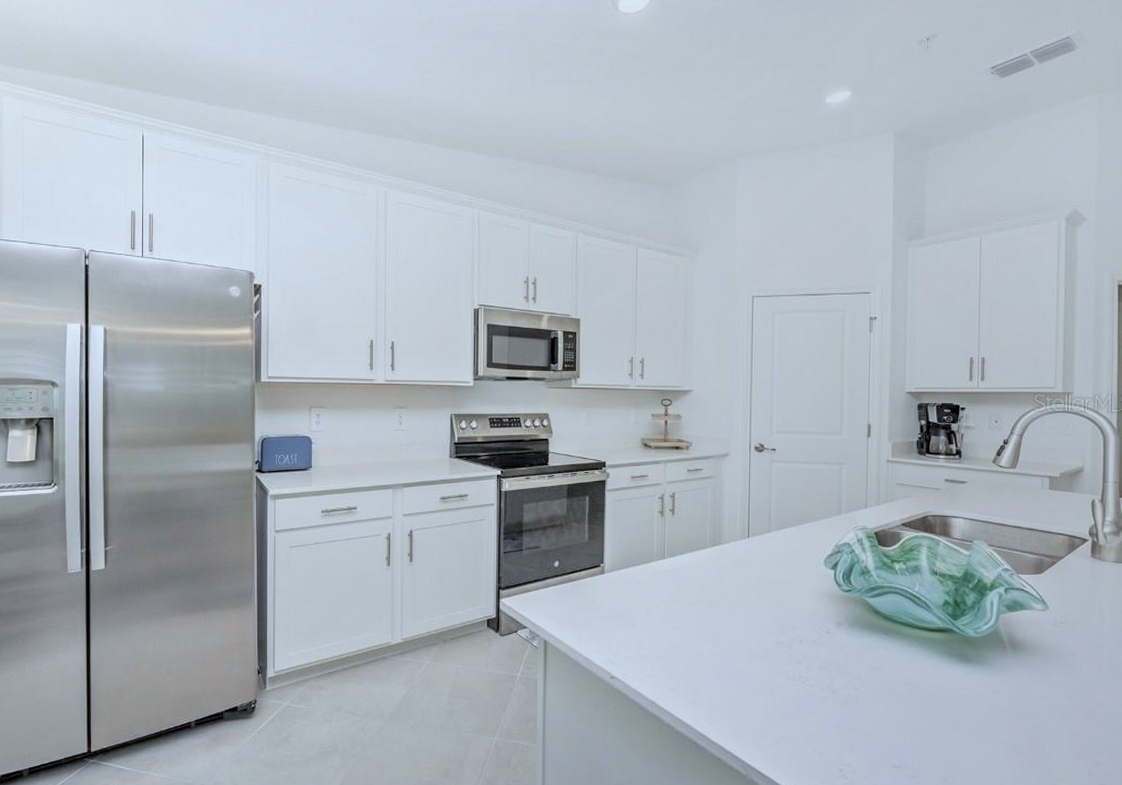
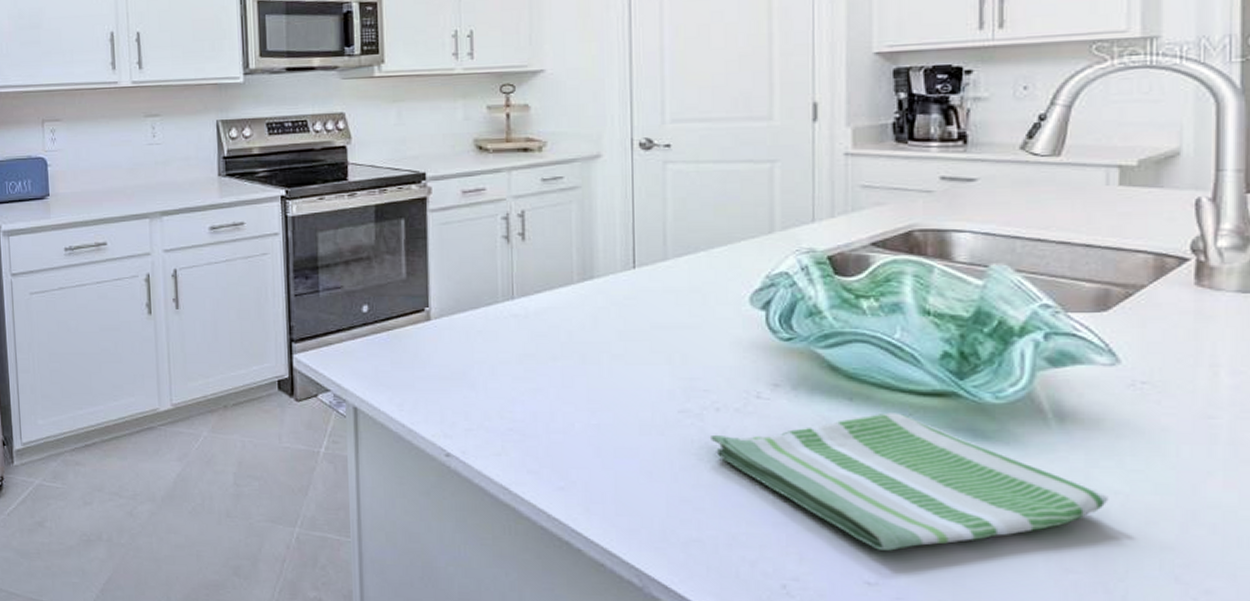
dish towel: none [796,643,1041,742] -> present [711,412,1109,551]

